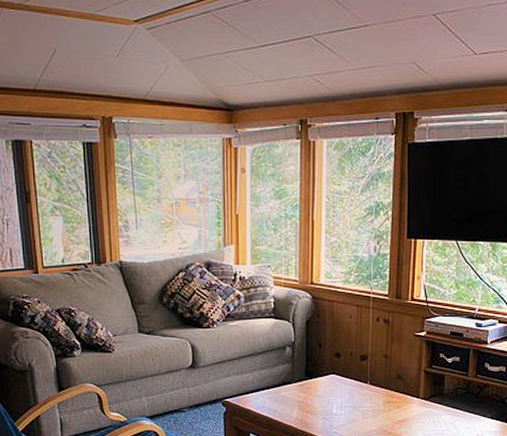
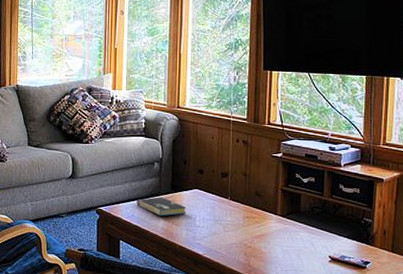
book: none [267,385,323,406] -> present [136,197,187,217]

